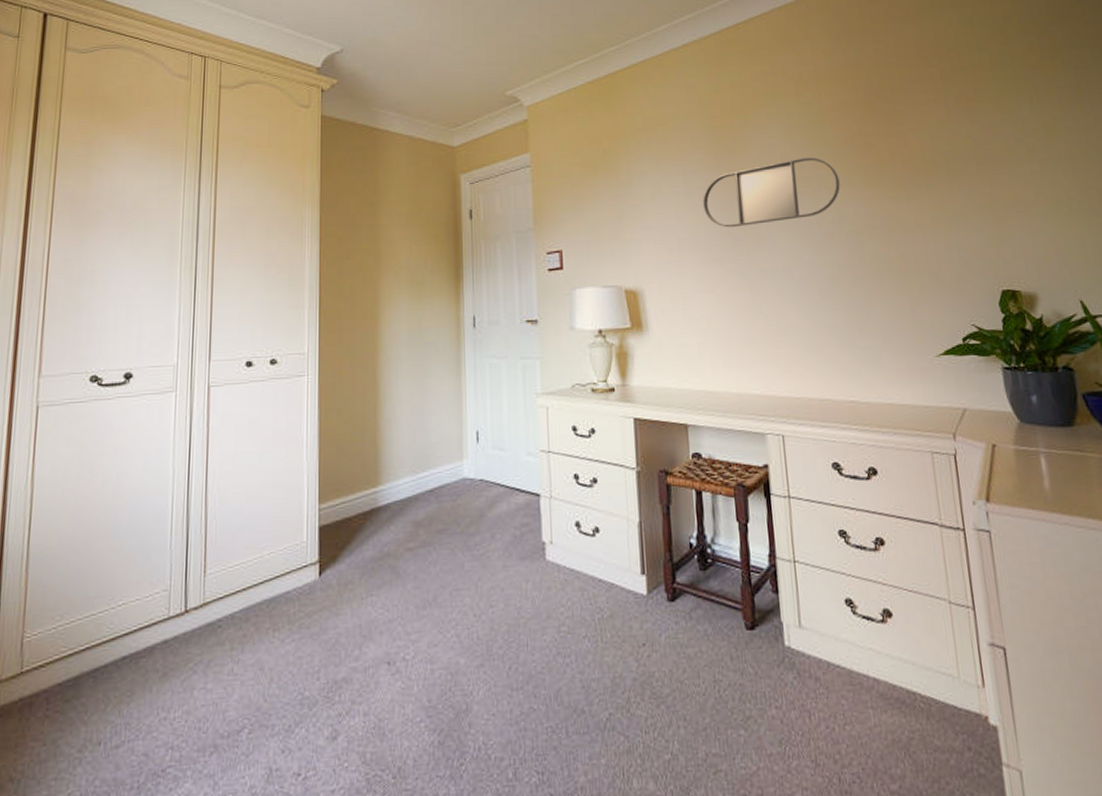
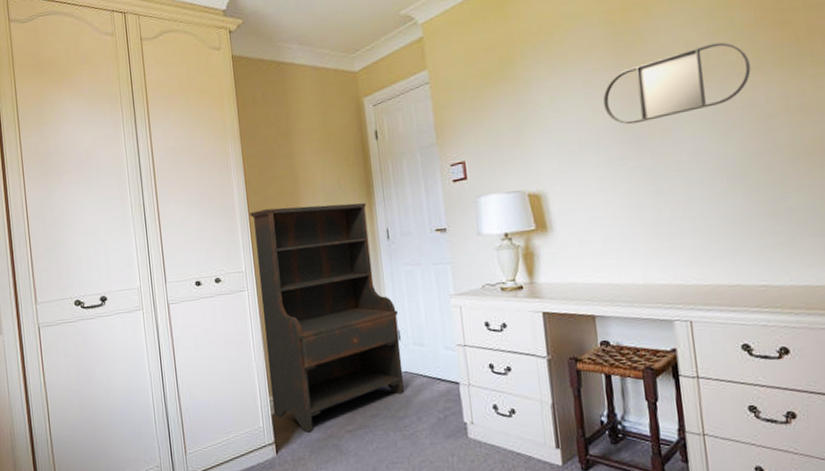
bookshelf: none [320,283,479,550] -> present [249,203,405,433]

